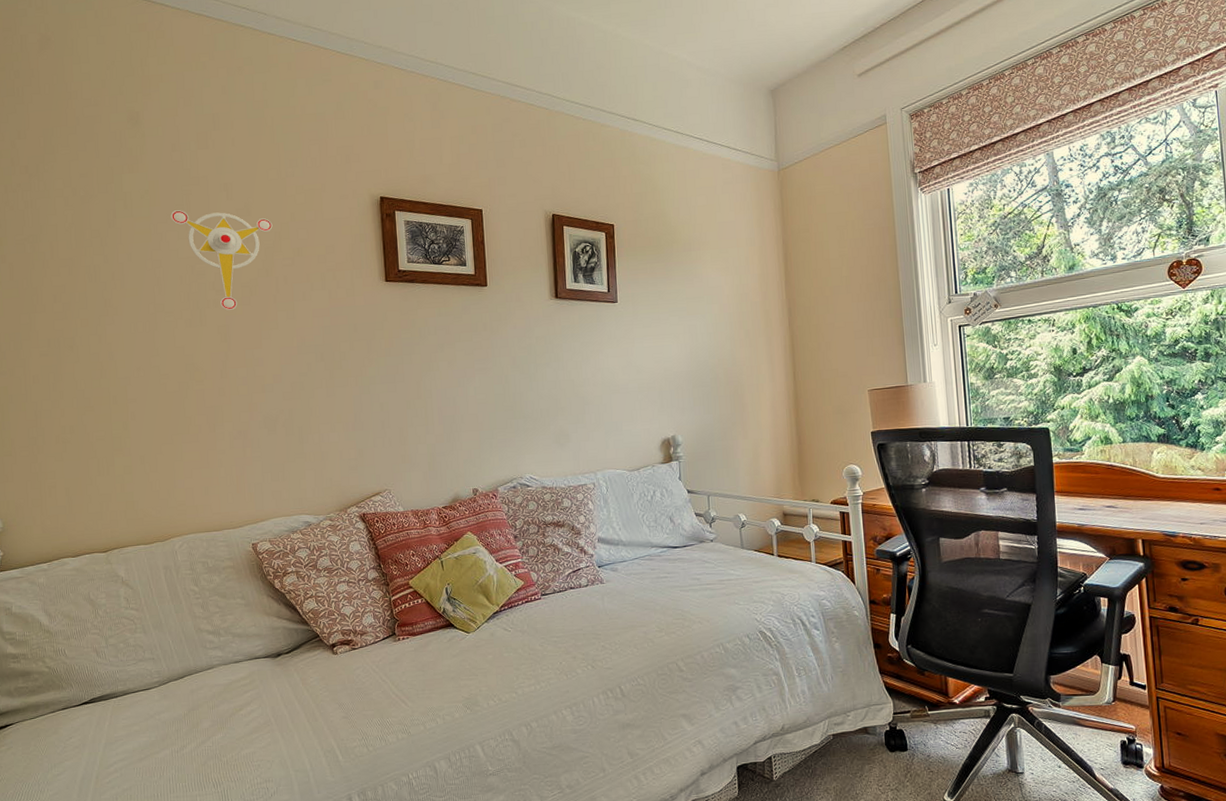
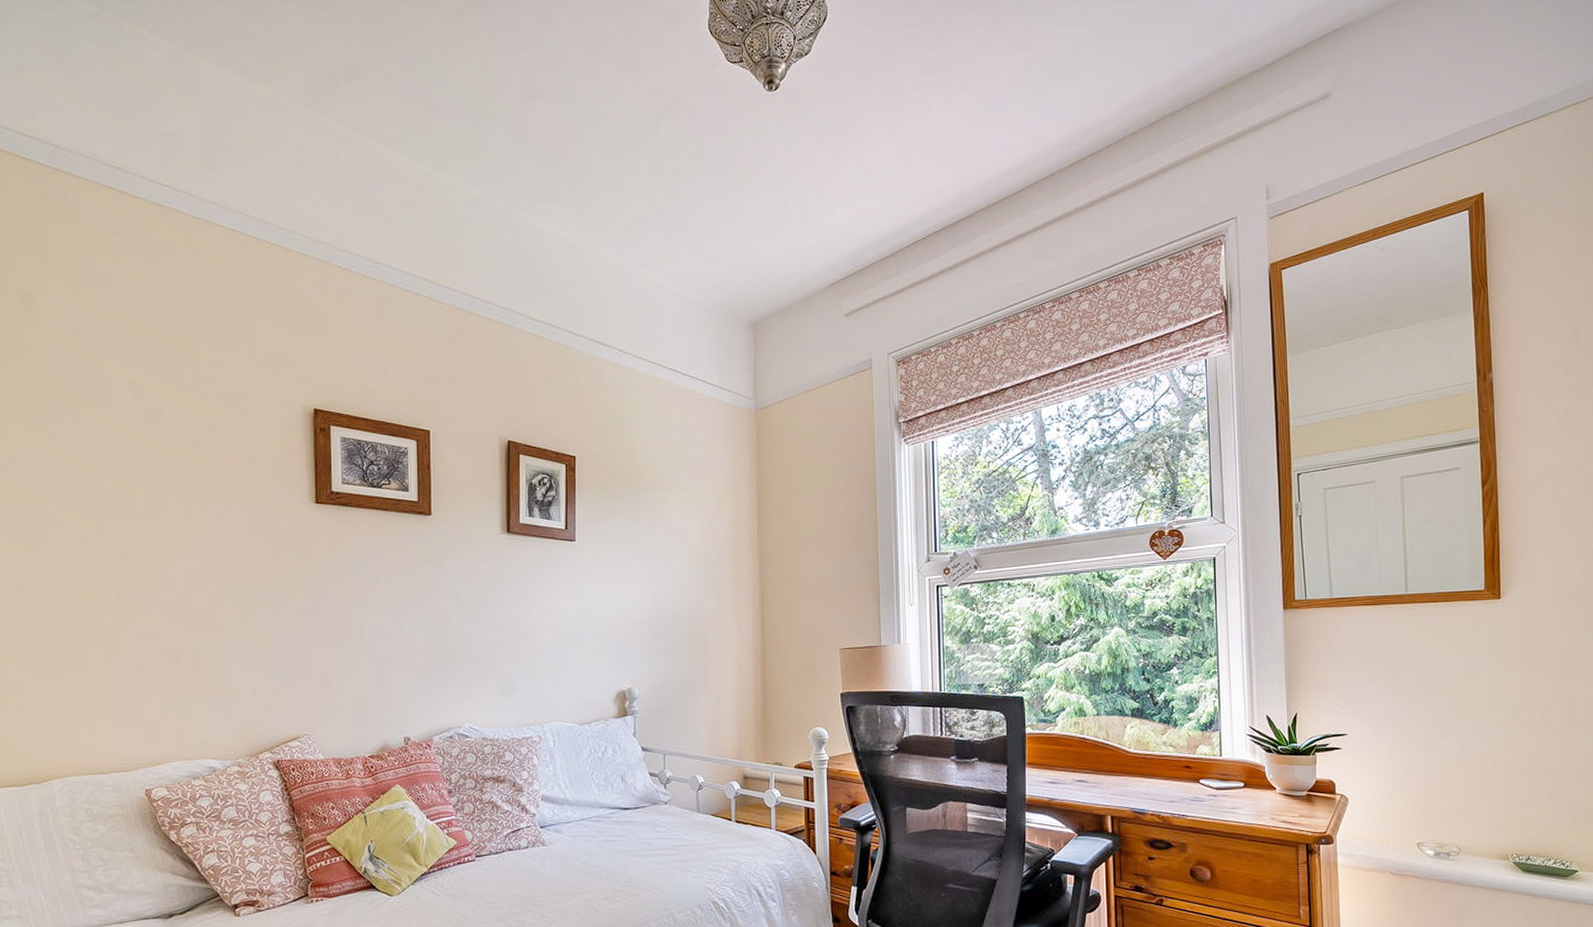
wall ornament: present [170,210,273,310] -> none [66,408,187,525]

